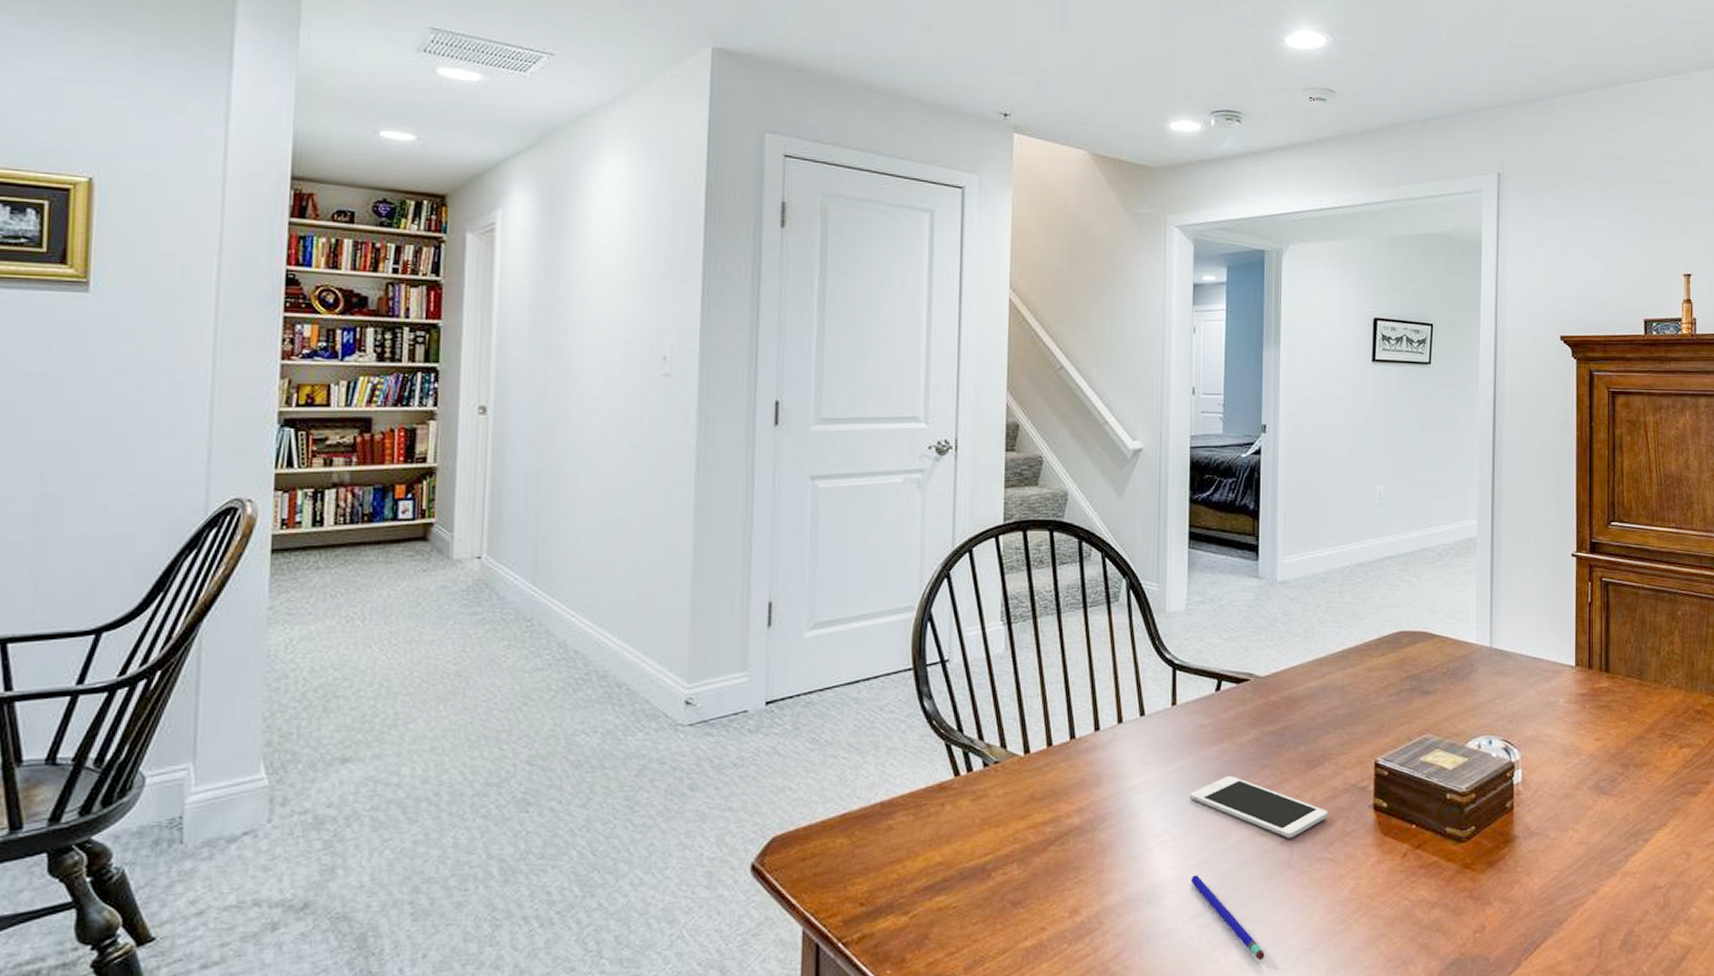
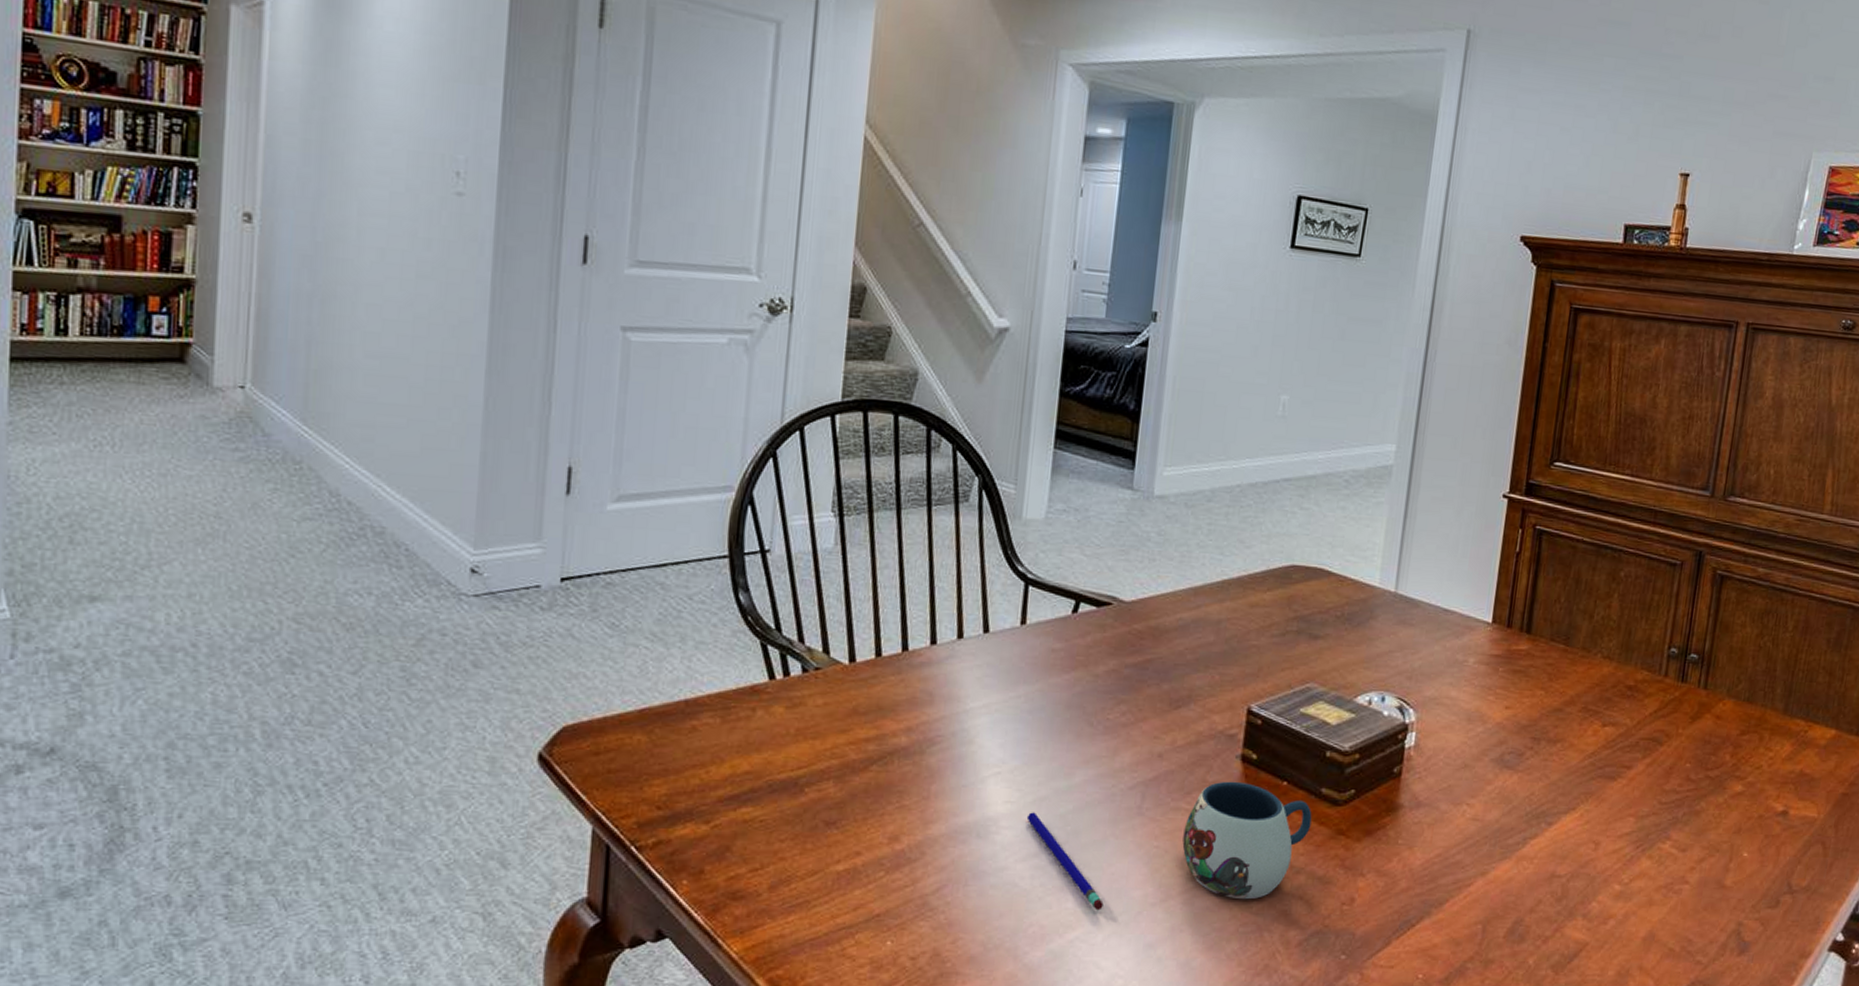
cell phone: present [1189,775,1328,838] -> none [1032,707,1189,783]
mug: none [1329,828,1440,938] -> present [1182,781,1312,900]

